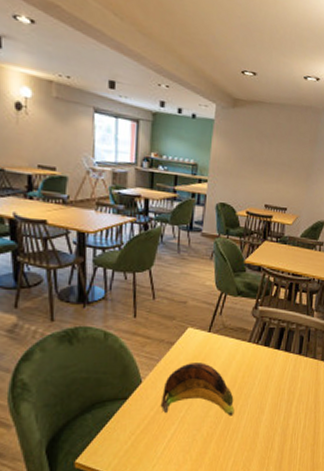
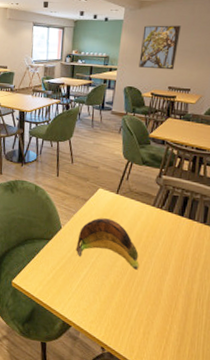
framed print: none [232,129,278,186] -> present [139,25,181,70]

